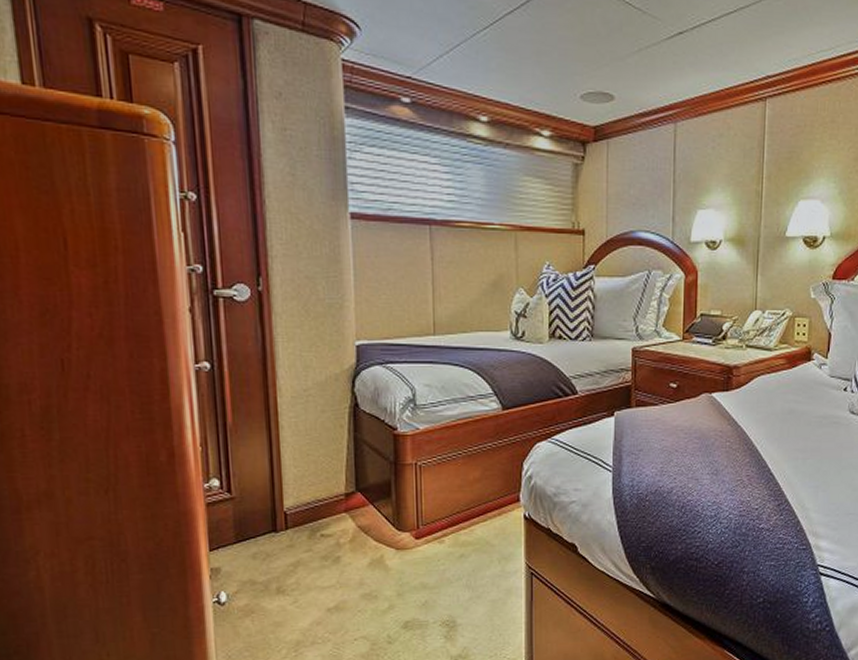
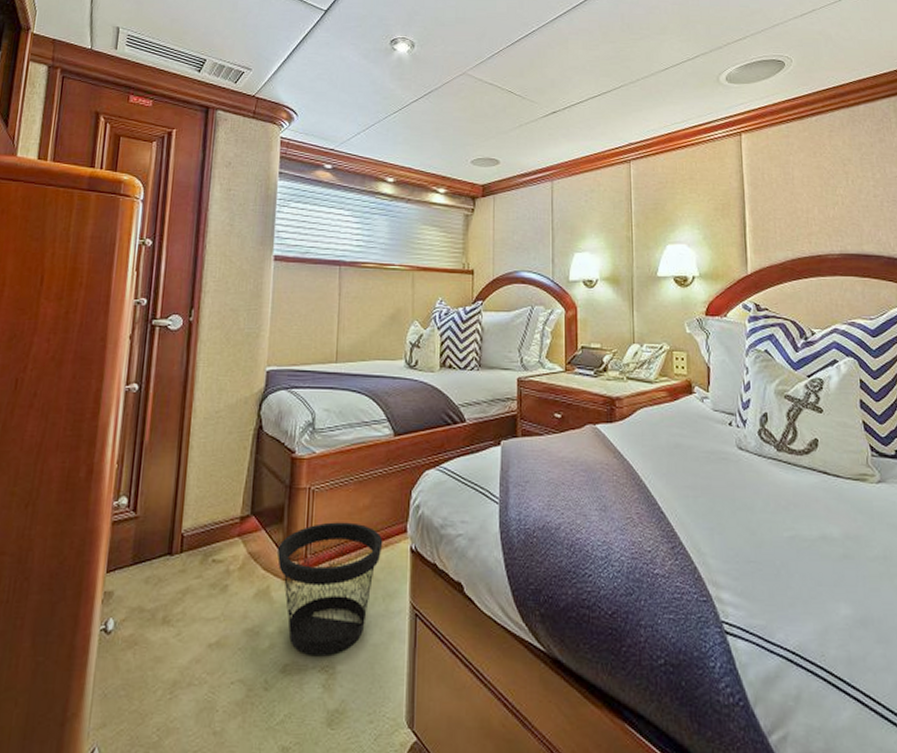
wastebasket: none [388,494,496,613] -> present [277,522,383,657]

